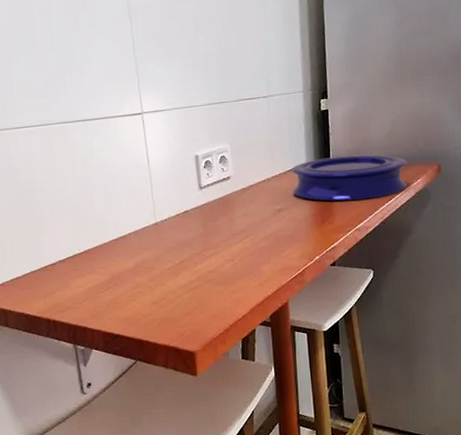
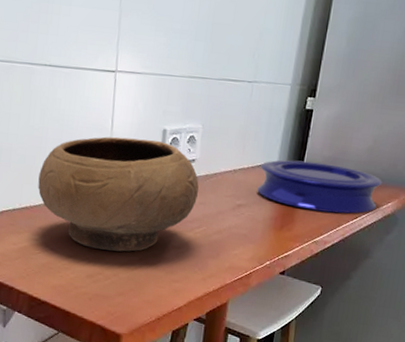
bowl: none [91,167,239,277] -> present [38,136,199,252]

